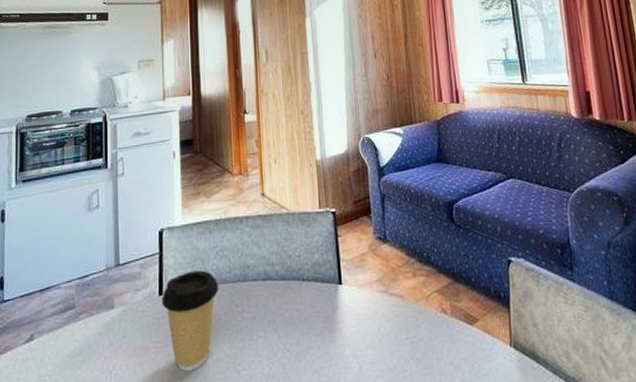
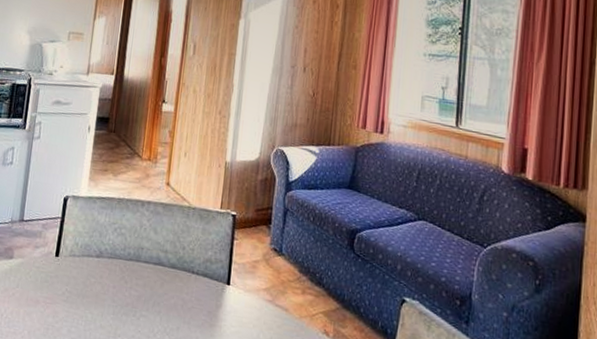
coffee cup: present [161,270,219,371] -> none [56,240,112,331]

